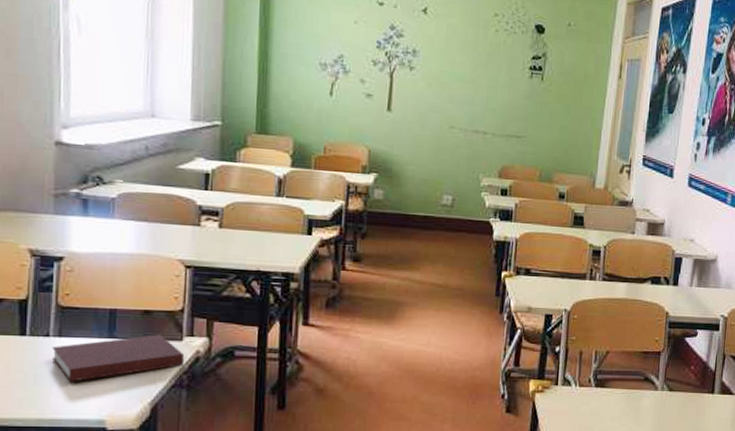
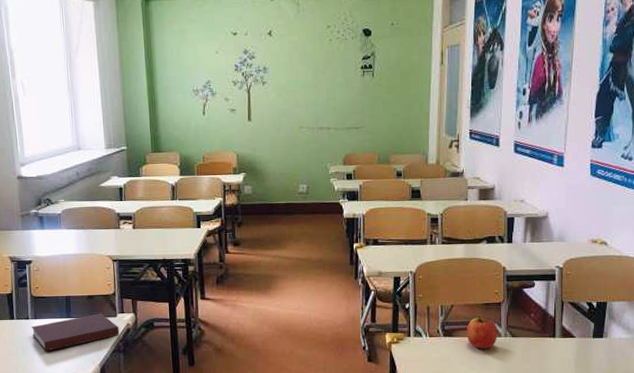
apple: none [620,366,655,403] -> present [466,316,498,349]

